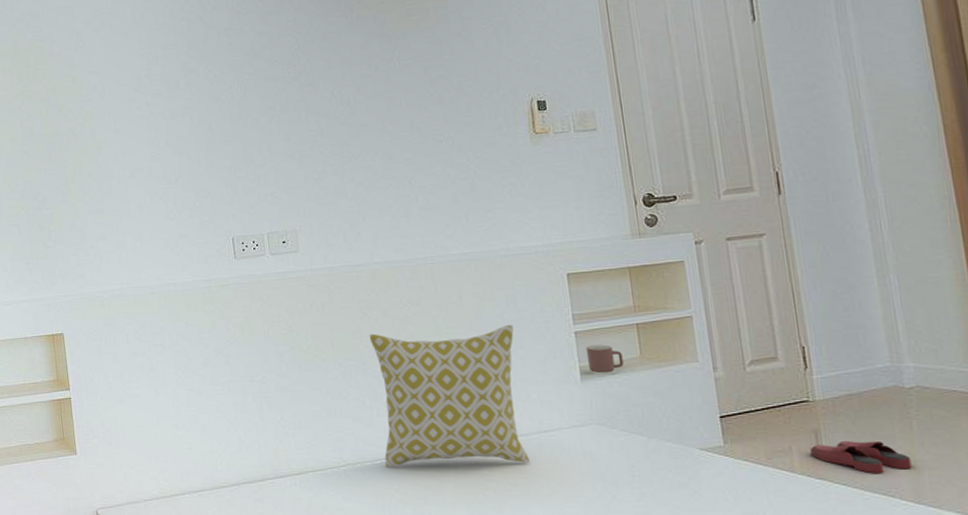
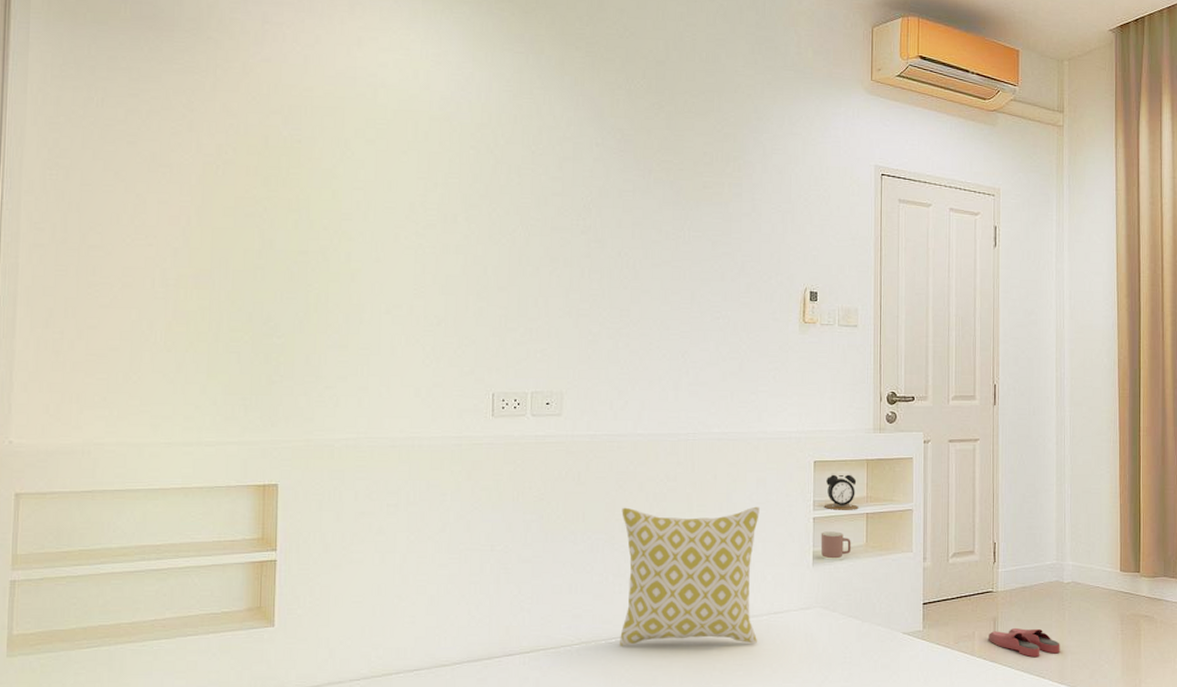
alarm clock: none [584,282,626,323] -> present [825,472,859,510]

